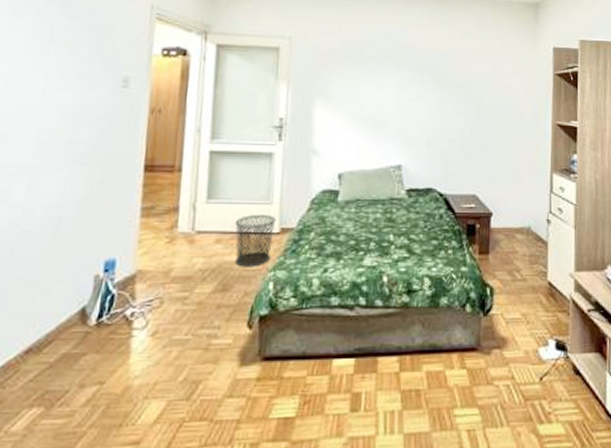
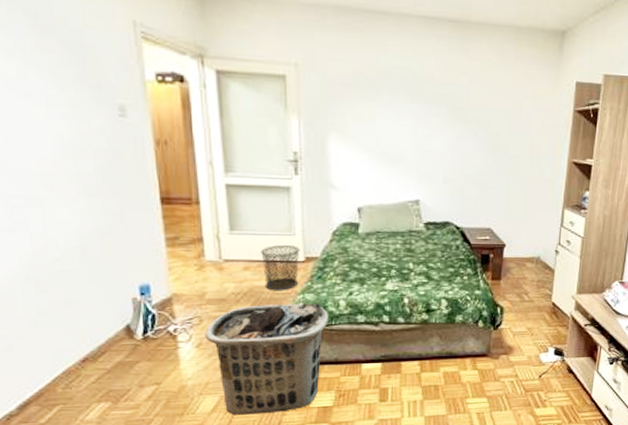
clothes hamper: none [163,282,300,428] -> present [205,303,328,415]

